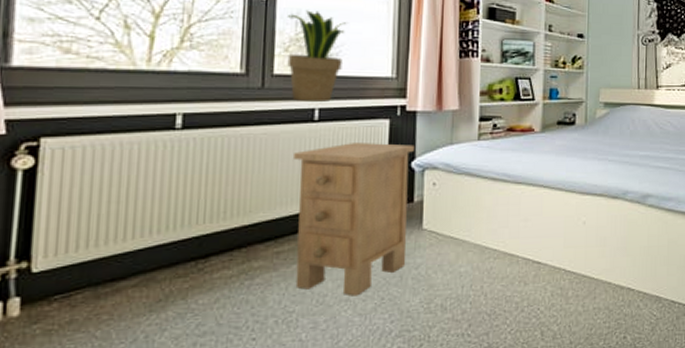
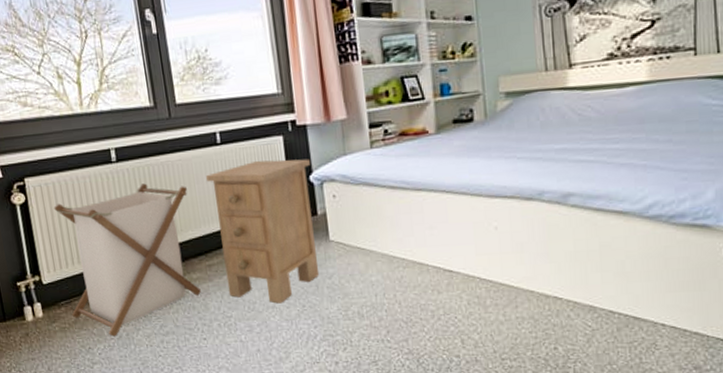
laundry basket: none [67,156,268,340] -> present [54,183,201,337]
potted plant: present [286,10,347,103] -> none [176,36,232,128]

